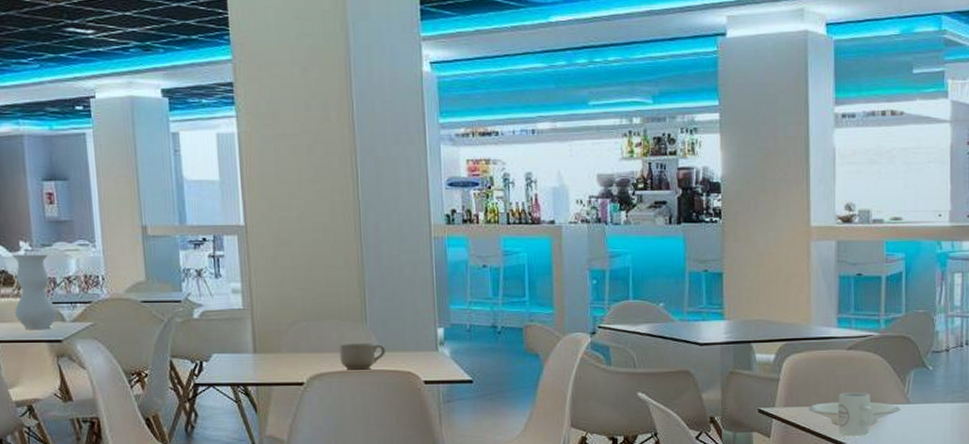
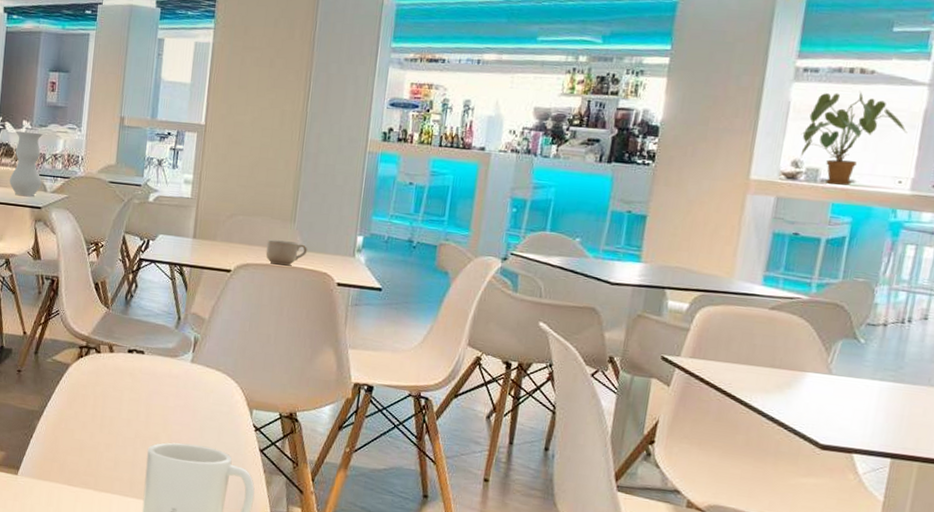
saucer: present [808,402,901,426] -> none [716,359,820,391]
mug: present [837,393,874,437] -> none [746,353,789,401]
house plant: none [849,133,939,225] -> present [800,92,908,186]

